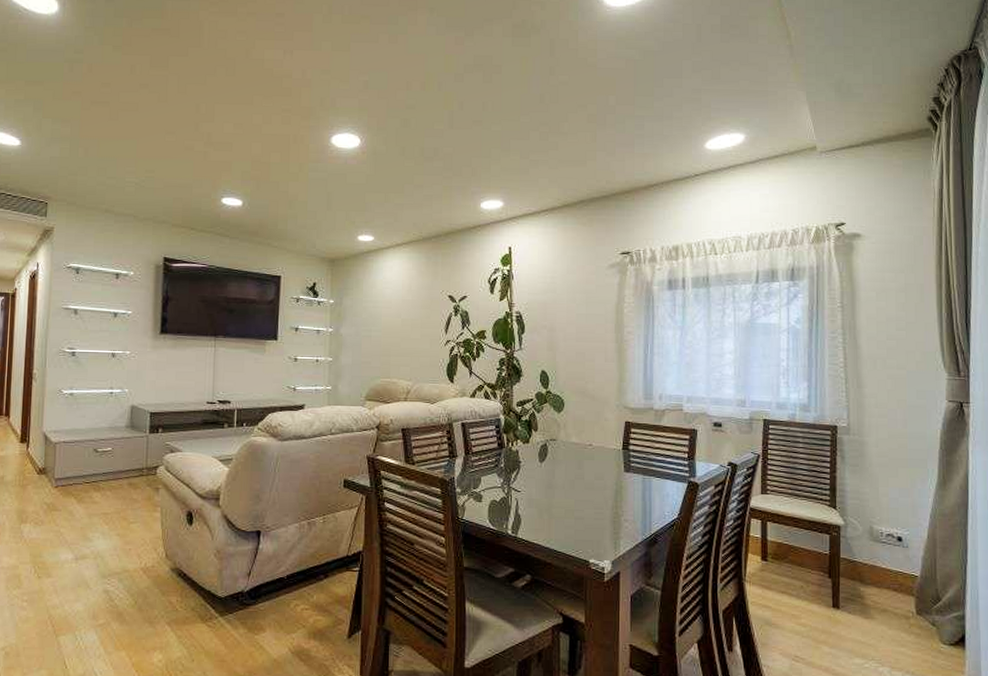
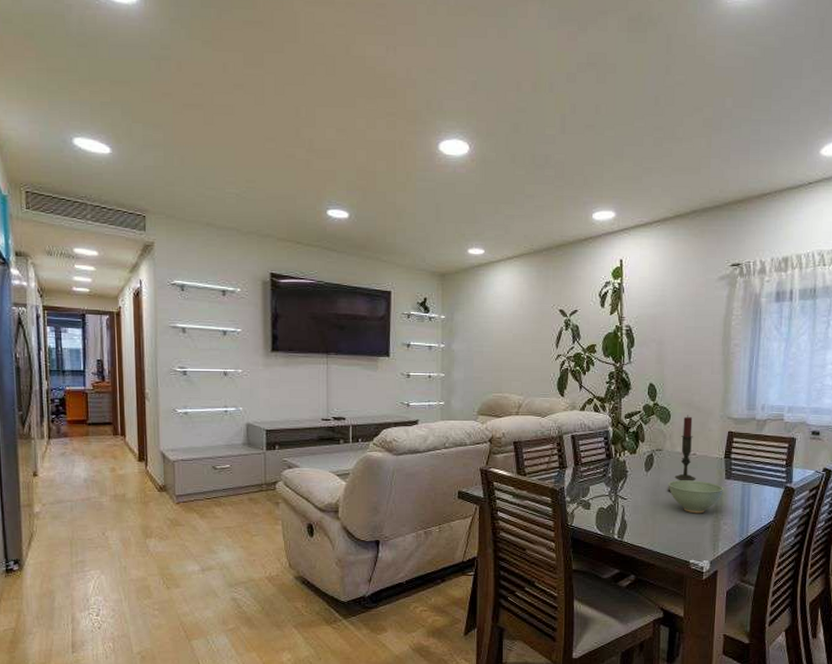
candle: none [564,403,593,486] -> present [668,415,696,493]
bowl: none [564,472,624,509] -> present [668,480,724,514]

